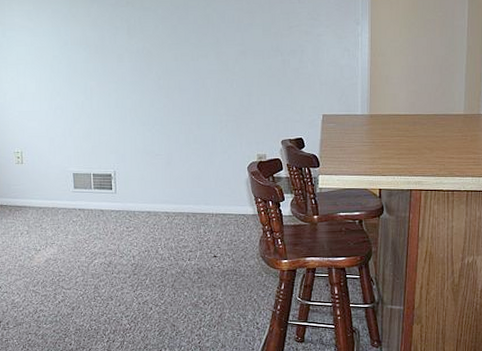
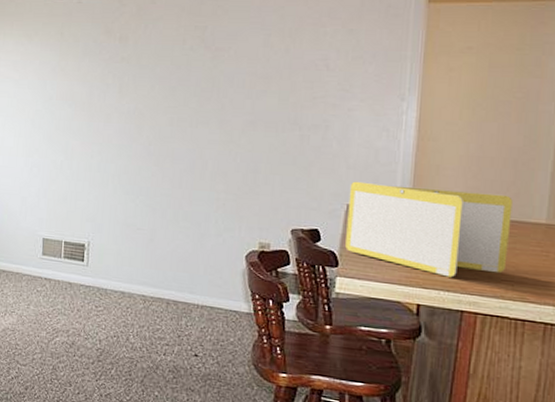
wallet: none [323,94,440,165] -> present [345,181,513,278]

